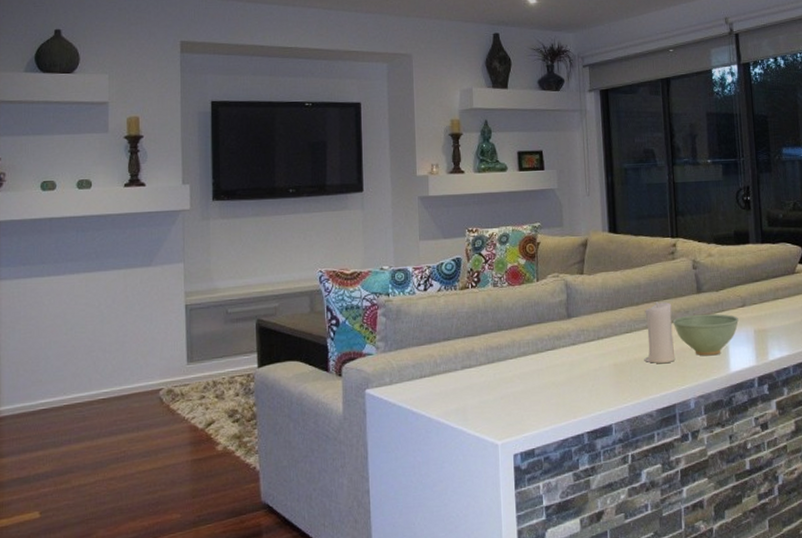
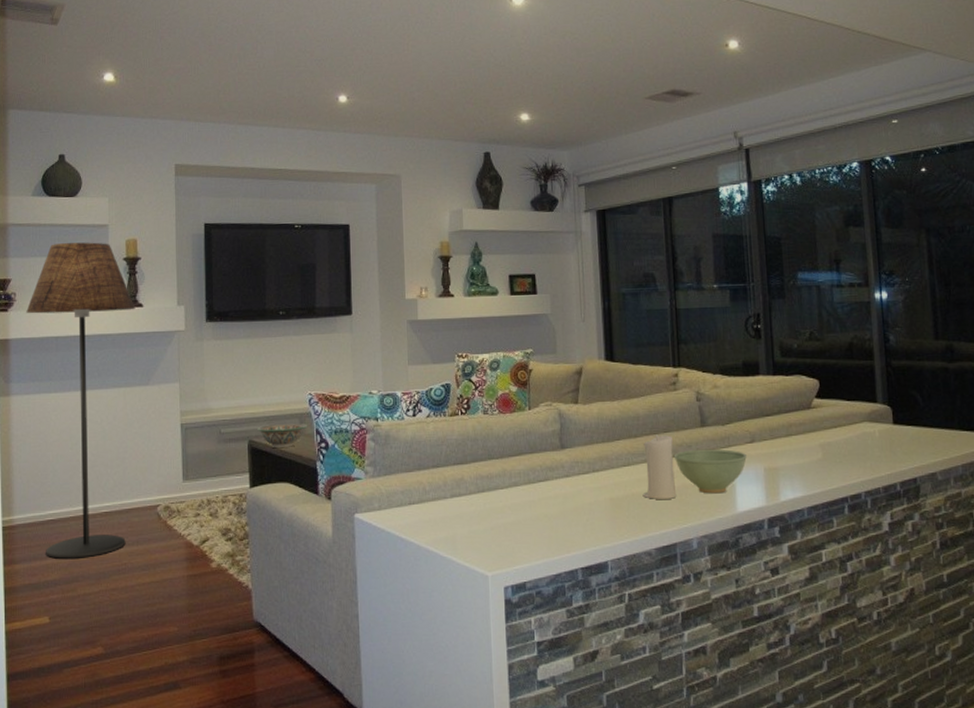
floor lamp: none [17,120,137,451] -> present [26,242,136,560]
decorative bowl: none [266,300,318,327] -> present [257,423,308,449]

